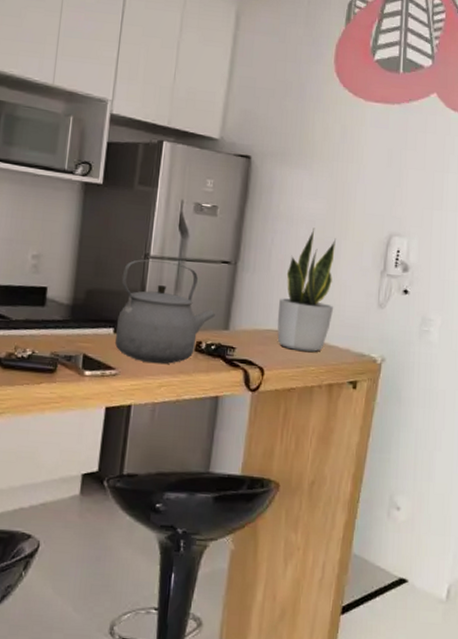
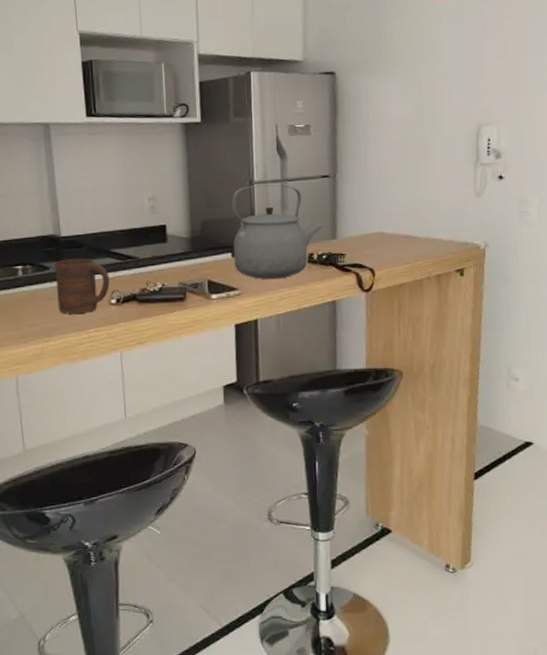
potted plant: present [277,227,336,353] -> none [380,130,433,249]

